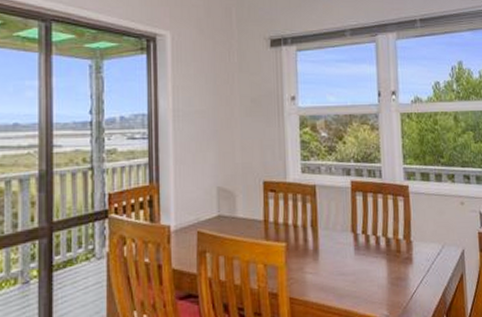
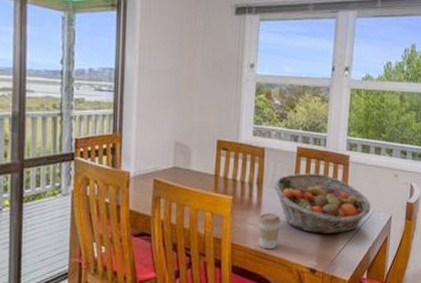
coffee cup: none [316,258,342,301] -> present [257,213,281,250]
fruit basket: none [329,208,440,278] -> present [273,173,371,234]

